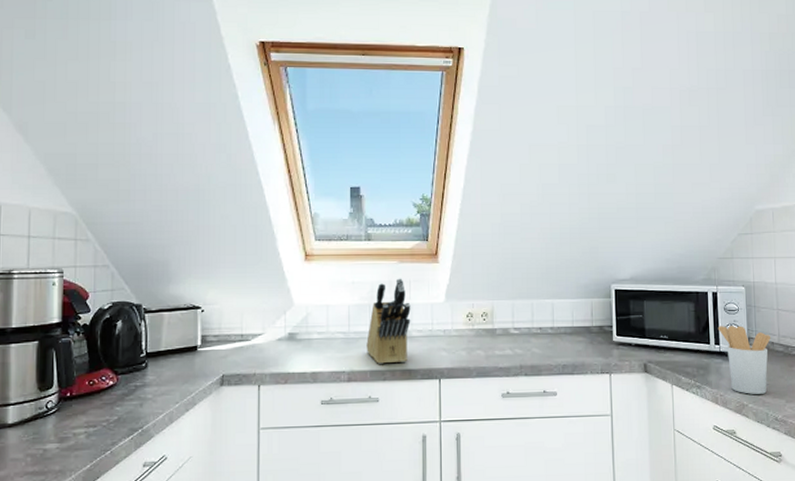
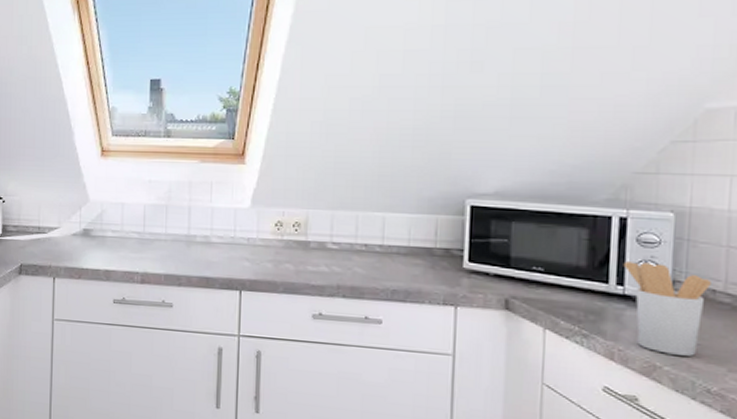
knife block: present [366,278,411,364] -> none [162,179,211,269]

